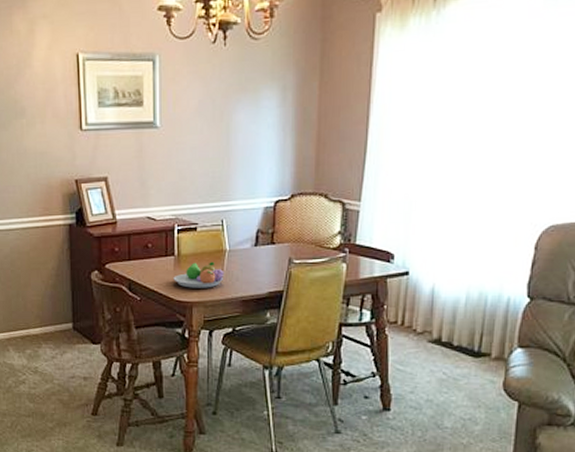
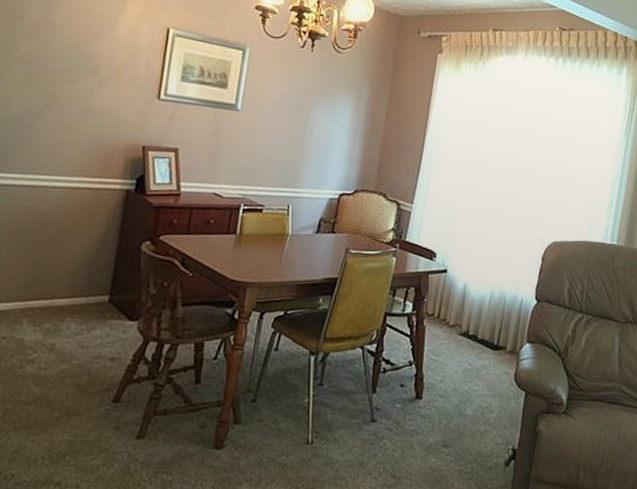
fruit bowl: present [173,262,224,288] -> none [231,243,284,270]

